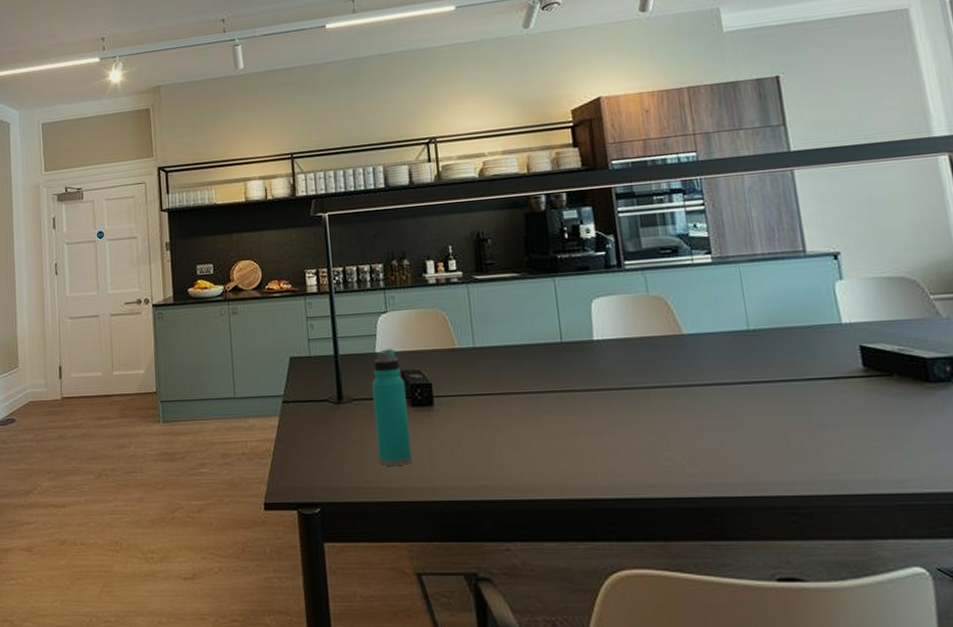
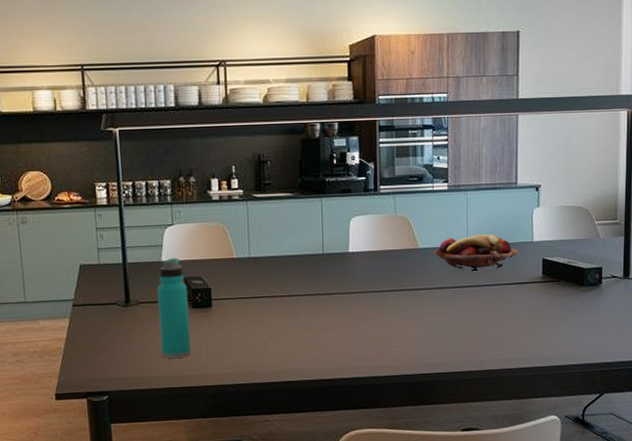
fruit basket: none [703,315,822,360] -> present [433,234,518,269]

